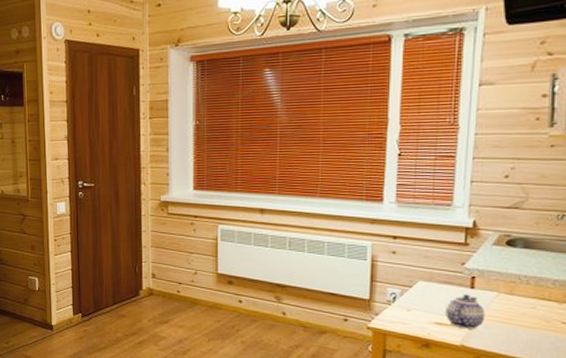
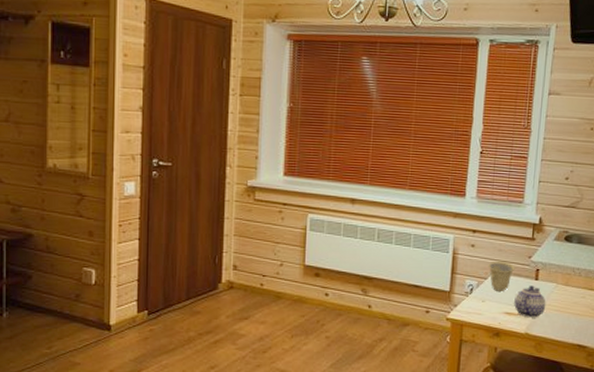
cup: none [412,268,445,300] -> present [488,261,515,291]

